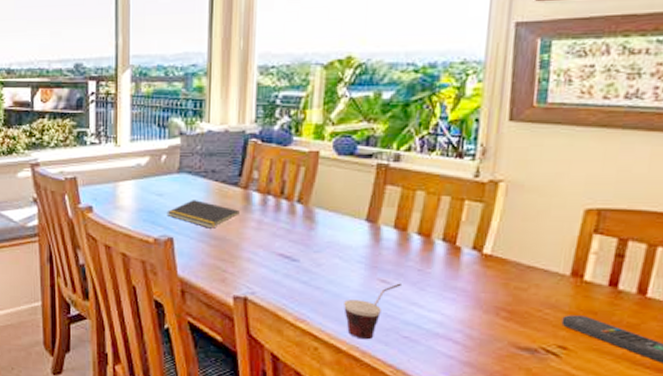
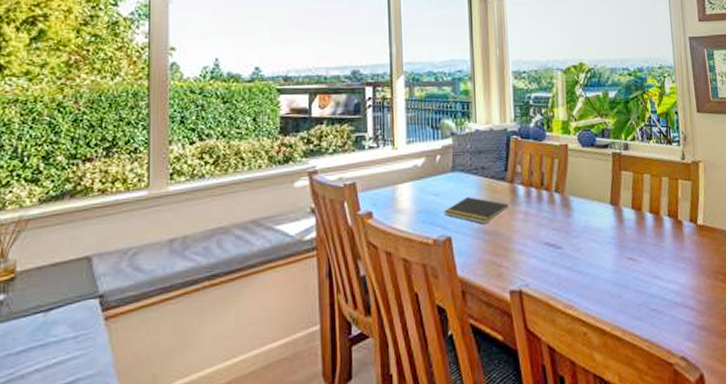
cup: present [344,283,401,340] -> none [603,259,644,318]

